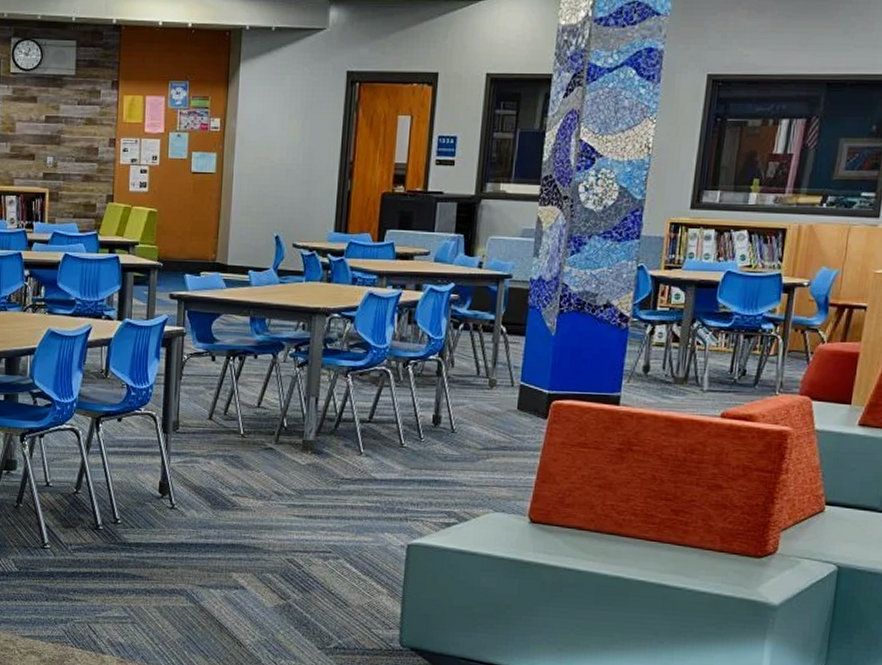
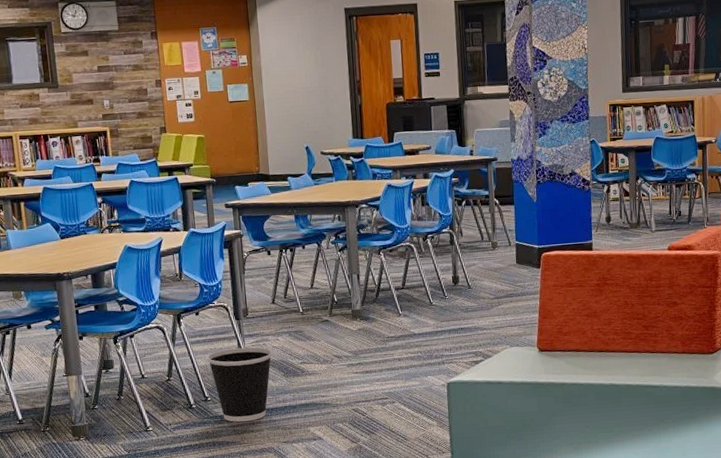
wastebasket: none [124,466,201,555] -> present [207,347,273,422]

